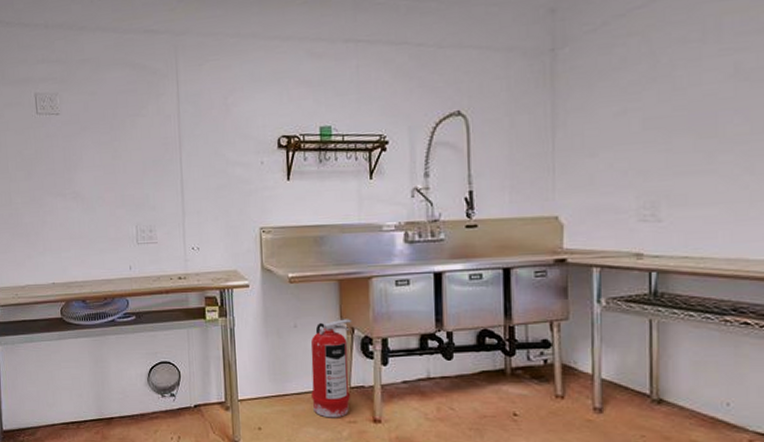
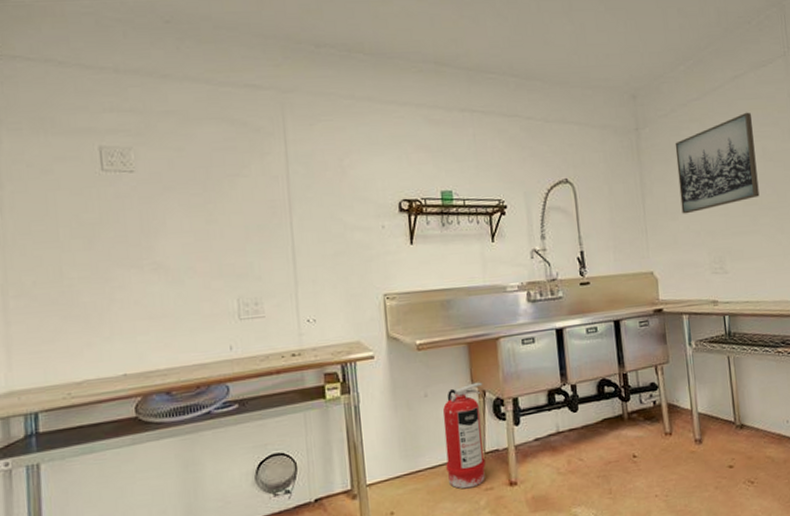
wall art: none [603,18,722,150] -> present [675,112,760,214]

